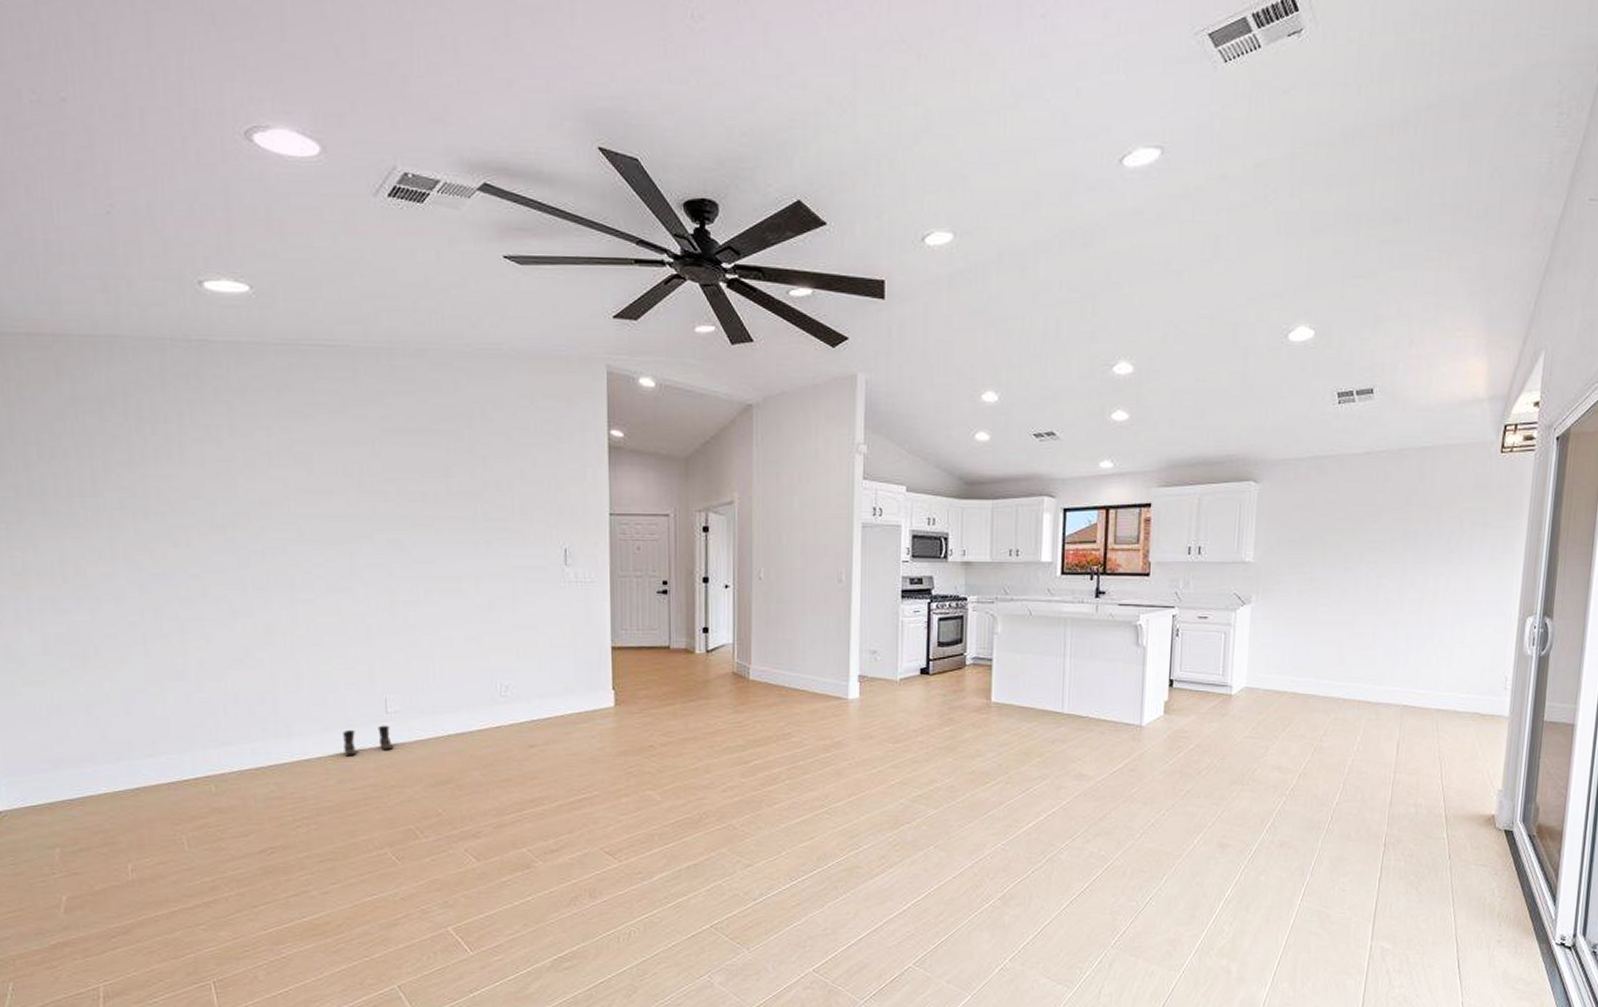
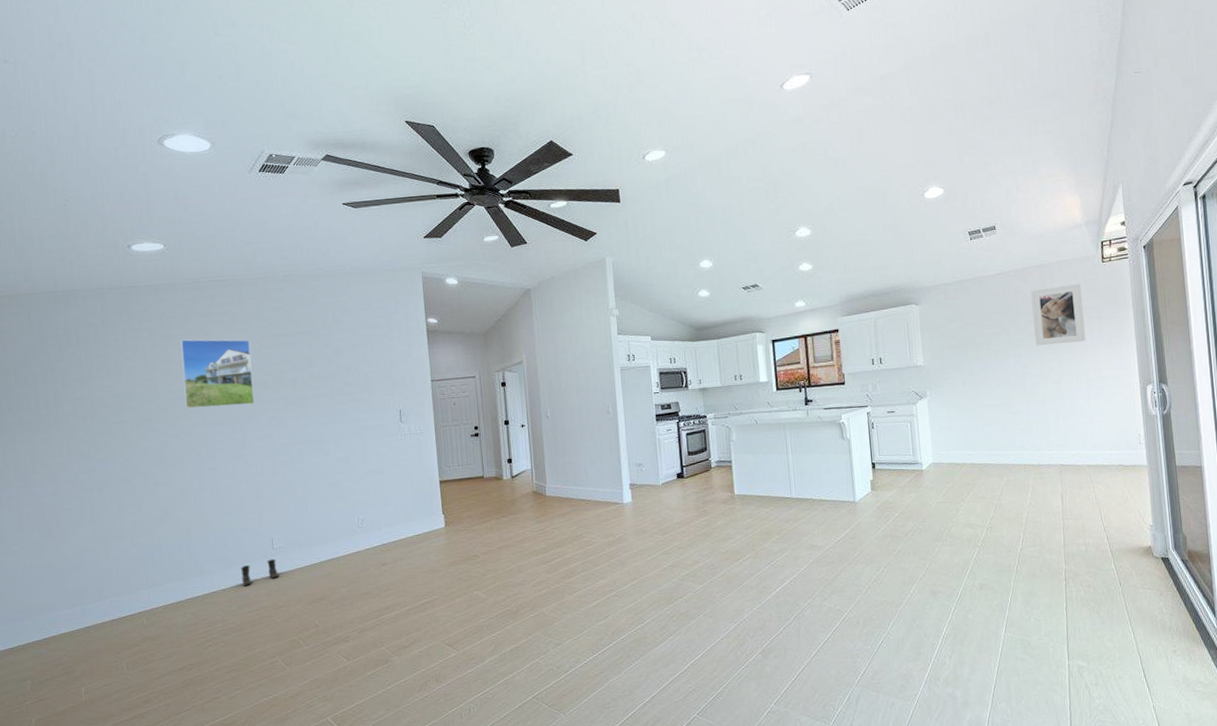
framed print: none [269,422,369,520] -> present [180,339,255,409]
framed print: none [1398,477,1469,553] -> present [1031,284,1086,346]

